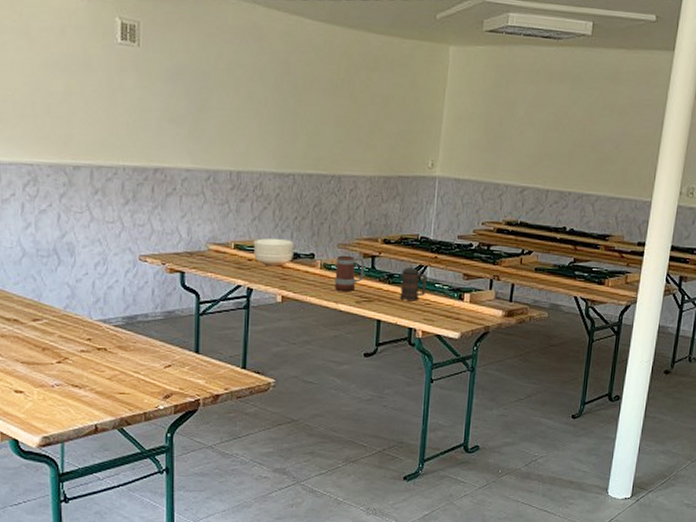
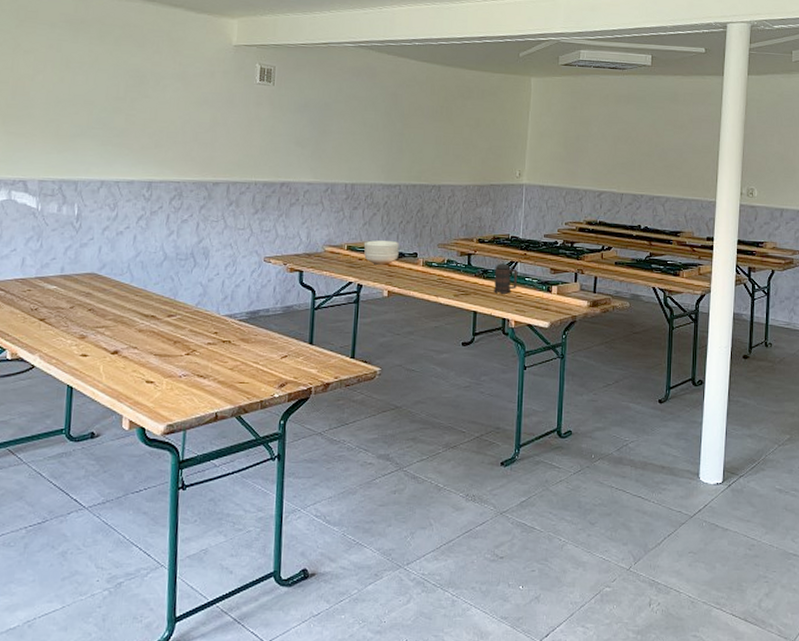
beer mug: present [335,255,365,292] -> none [435,253,462,287]

